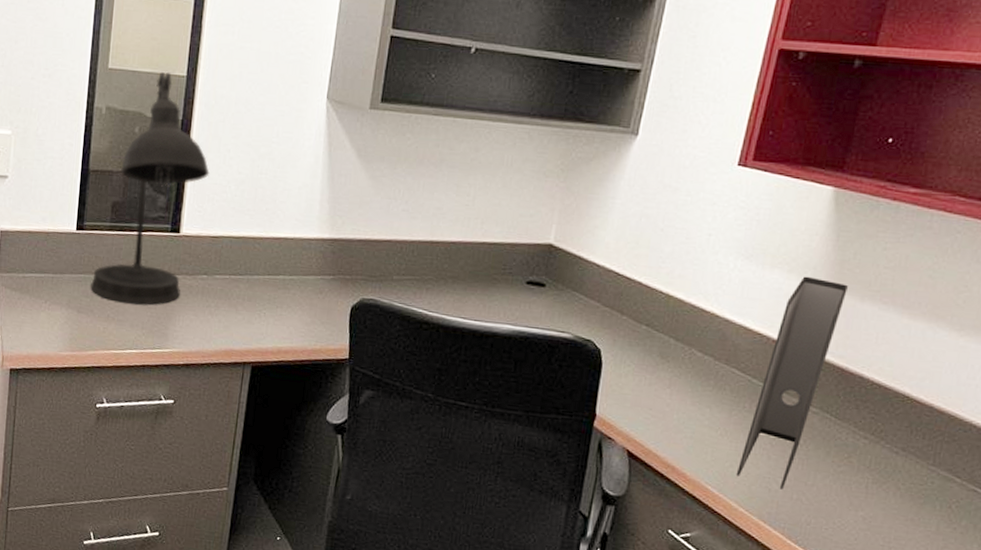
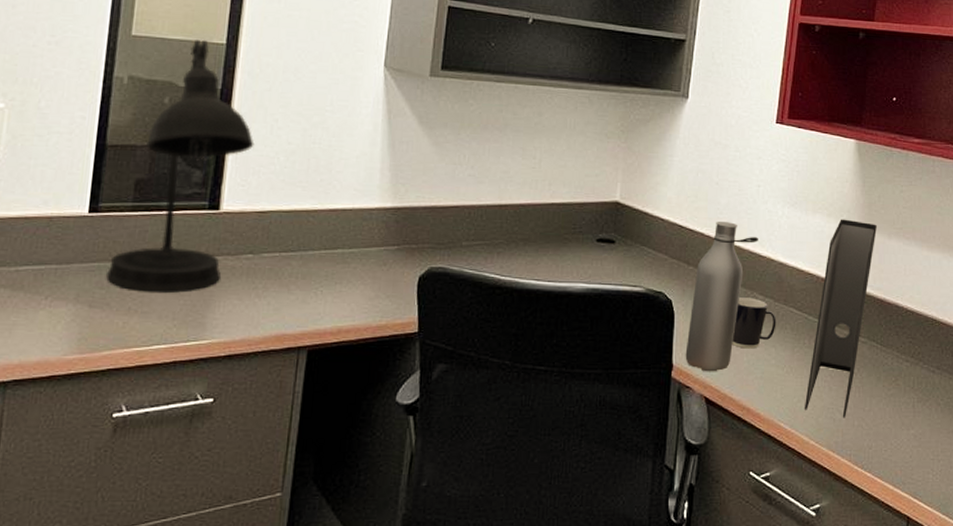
water bottle: none [609,270,703,427] -> present [685,220,758,372]
mug: none [662,351,715,407] -> present [732,296,777,349]

